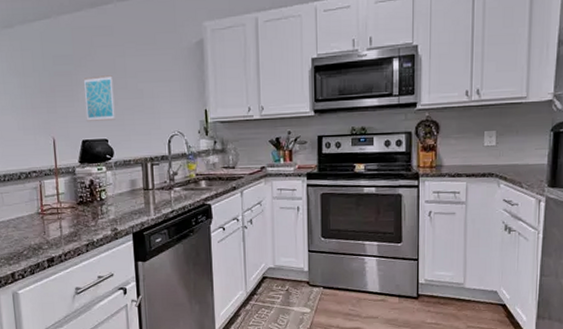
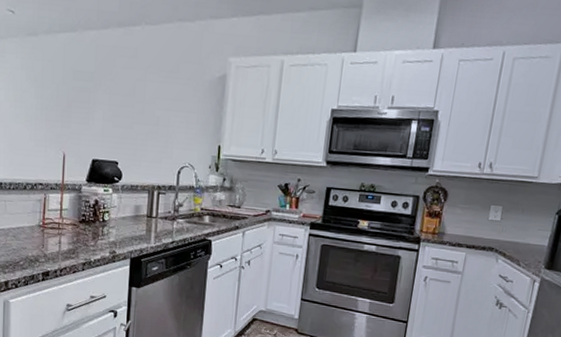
wall art: present [84,75,116,121] -> none [99,97,131,144]

